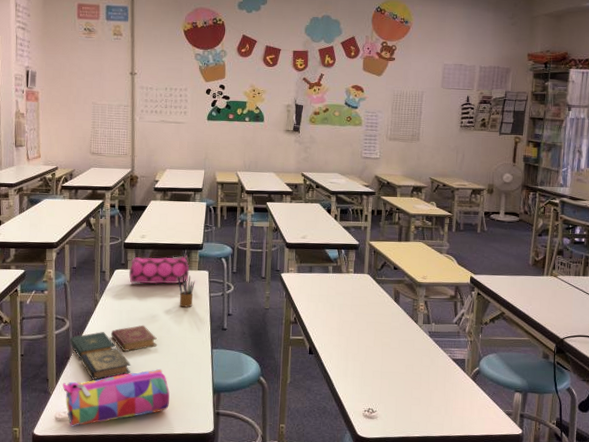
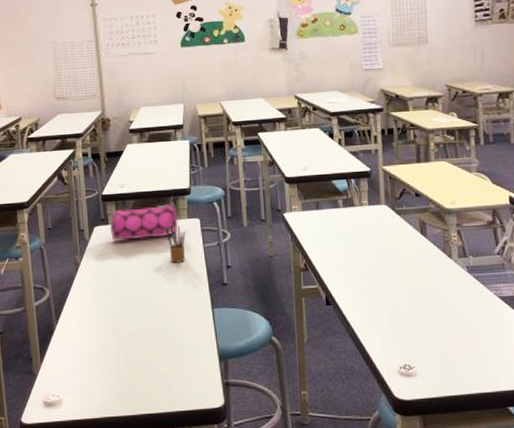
pencil case: present [62,368,170,427] -> none [48,336,170,412]
book: present [69,325,157,380] -> none [51,287,149,356]

